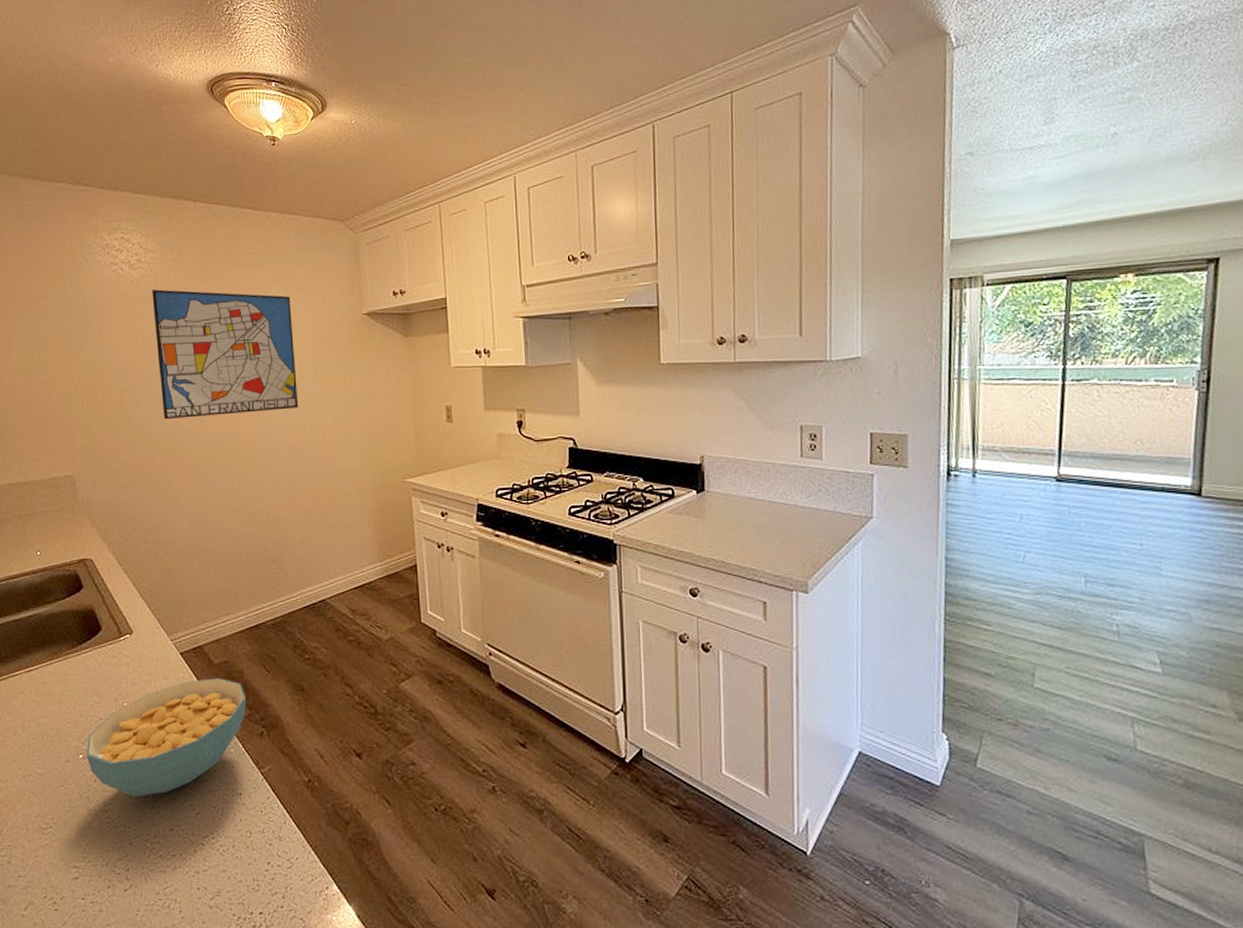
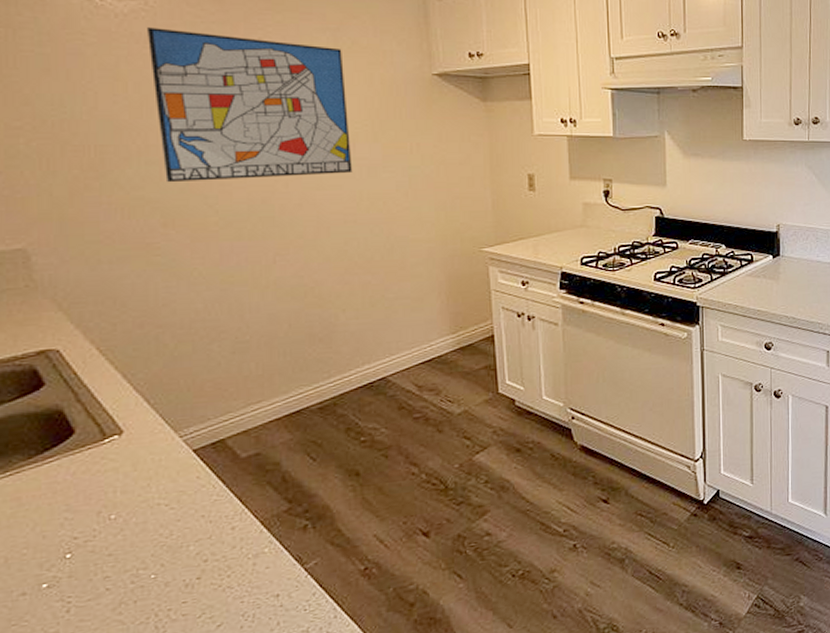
cereal bowl: present [86,678,247,796] -> none [53,473,286,621]

